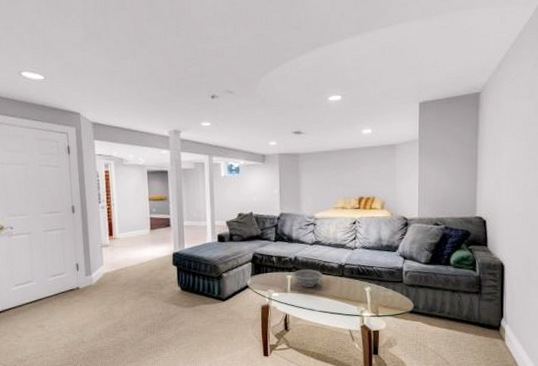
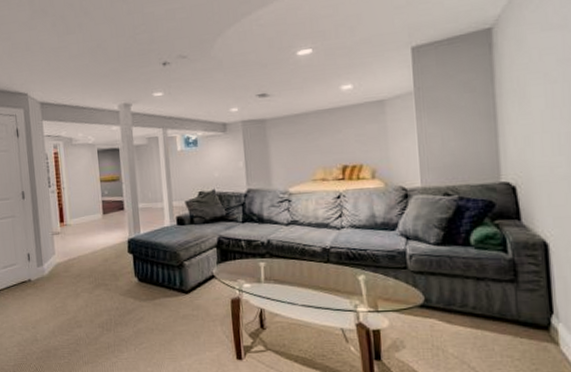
decorative bowl: present [292,269,323,287] -> none [266,254,304,276]

